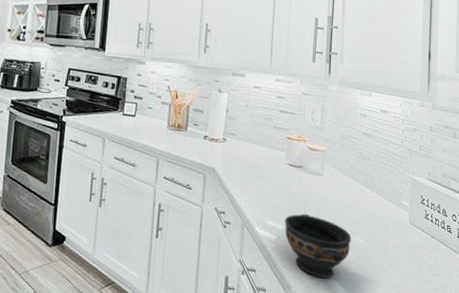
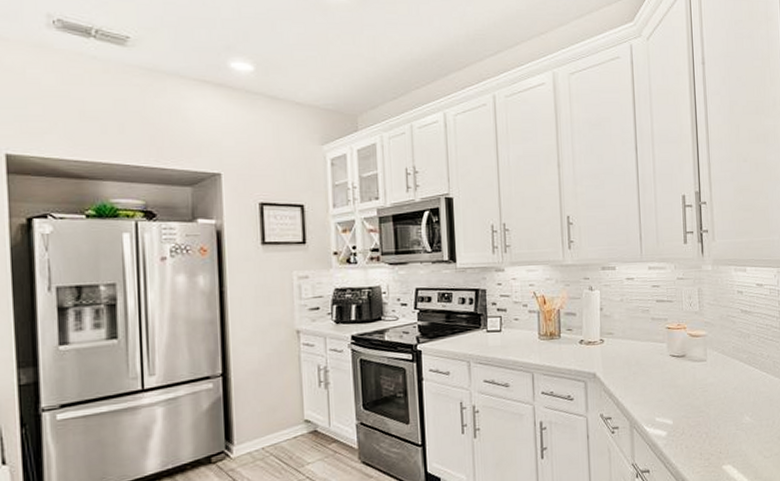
bowl: present [284,213,352,279] -> none [673,403,740,466]

